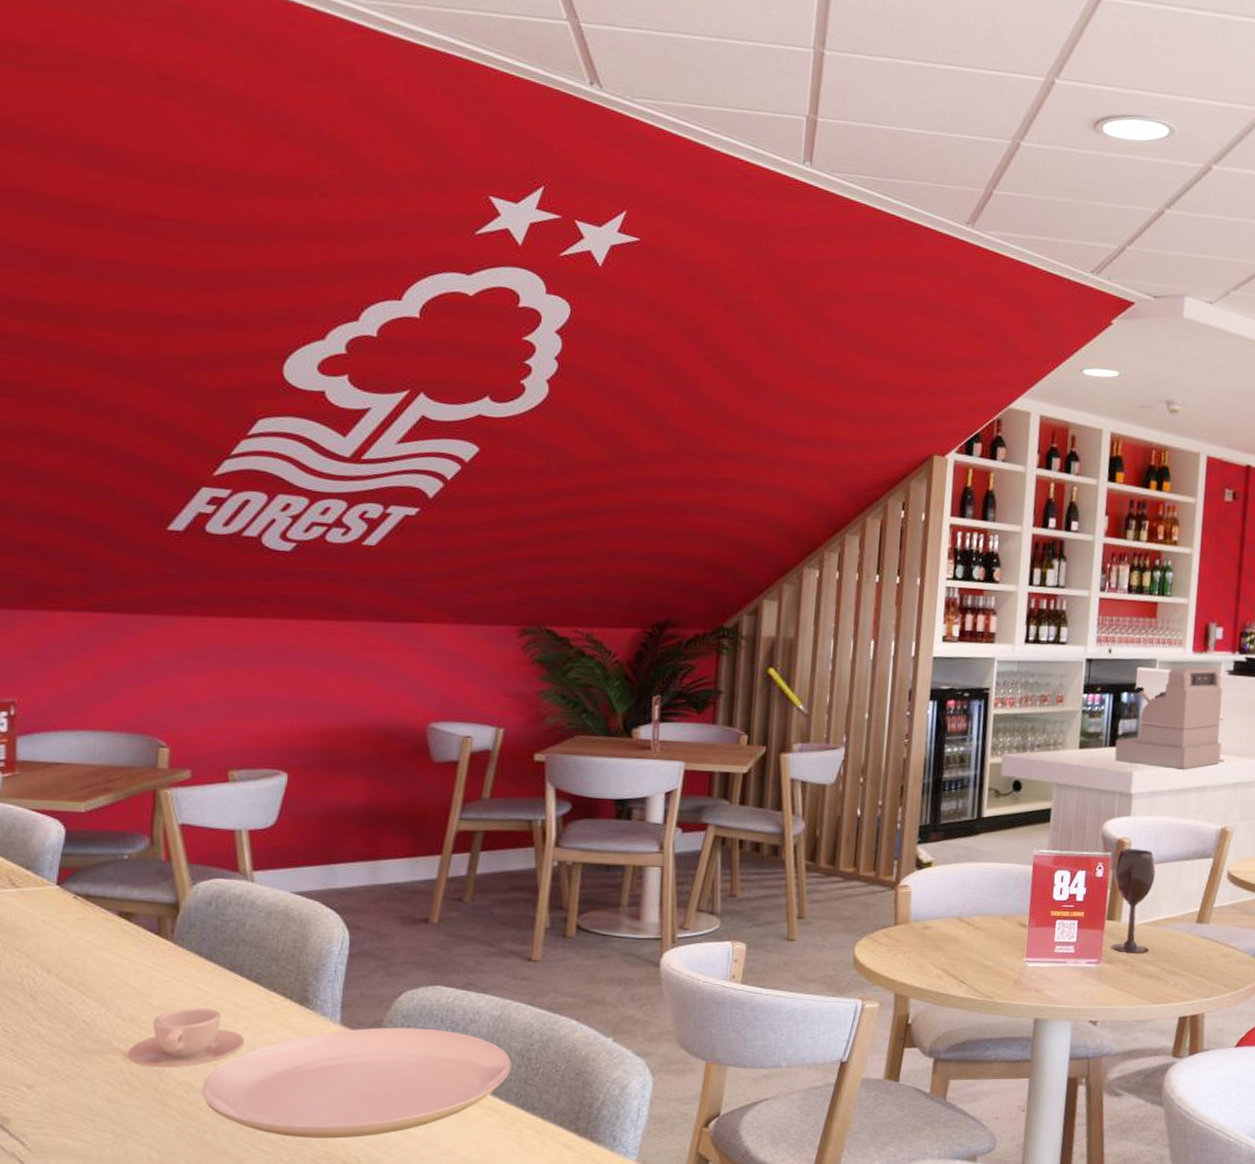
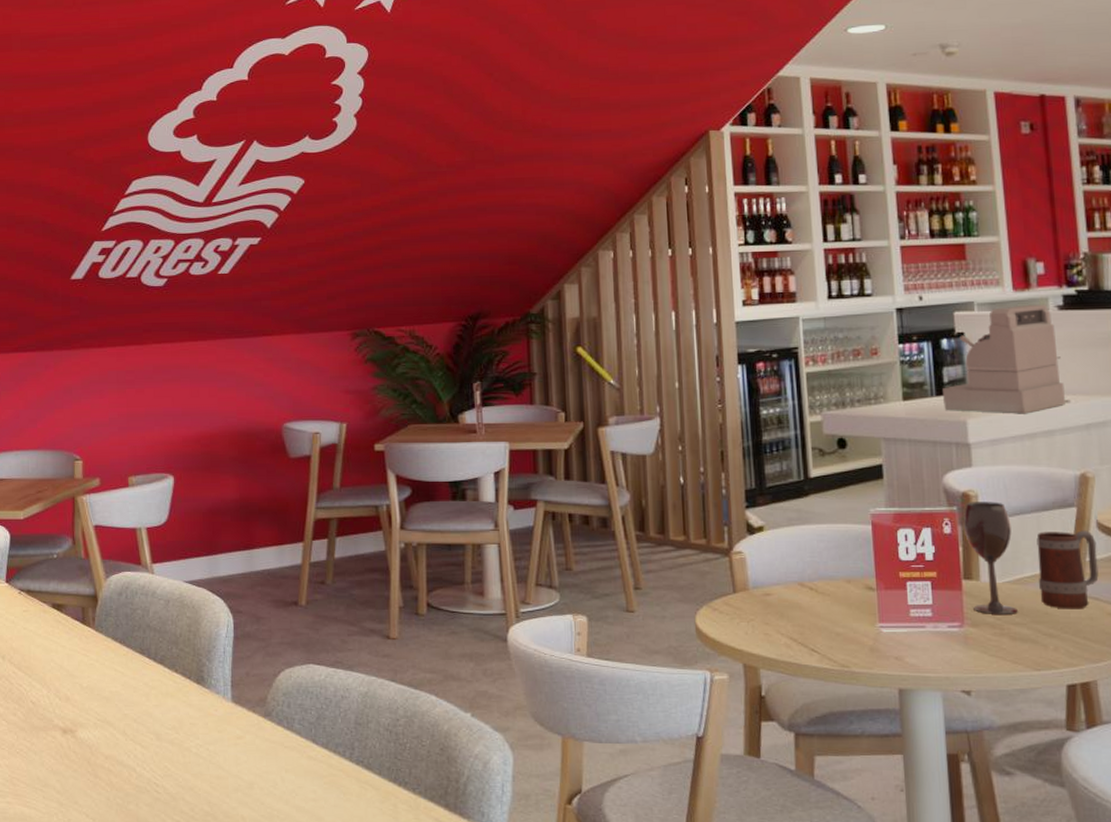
teacup: present [128,1008,245,1068] -> none [66,688,156,743]
plate: present [202,1027,512,1139] -> none [125,704,381,810]
beer mug: none [1169,879,1225,950] -> present [1036,530,1099,610]

